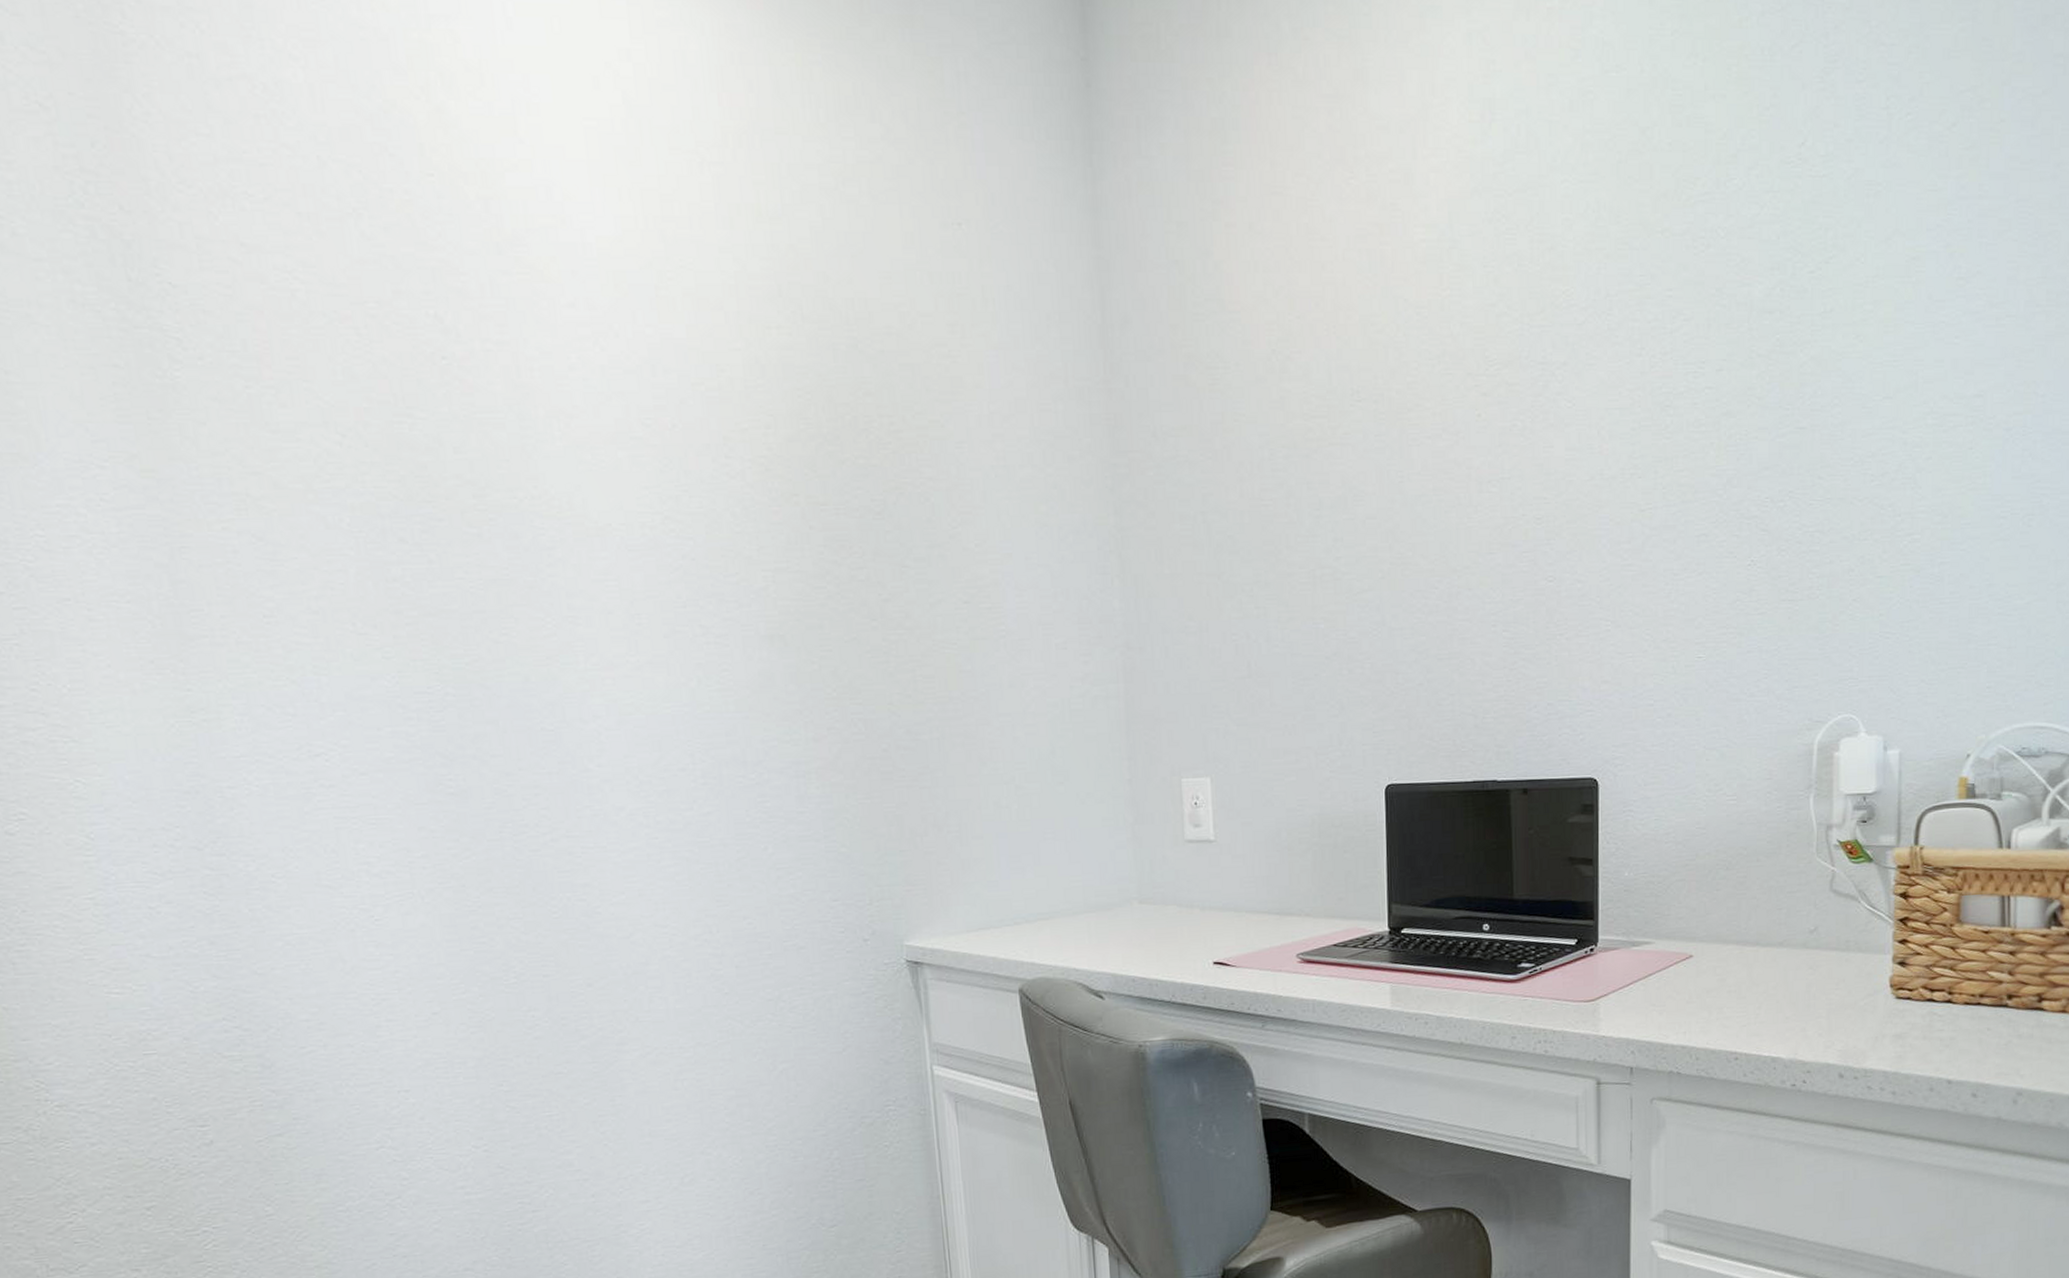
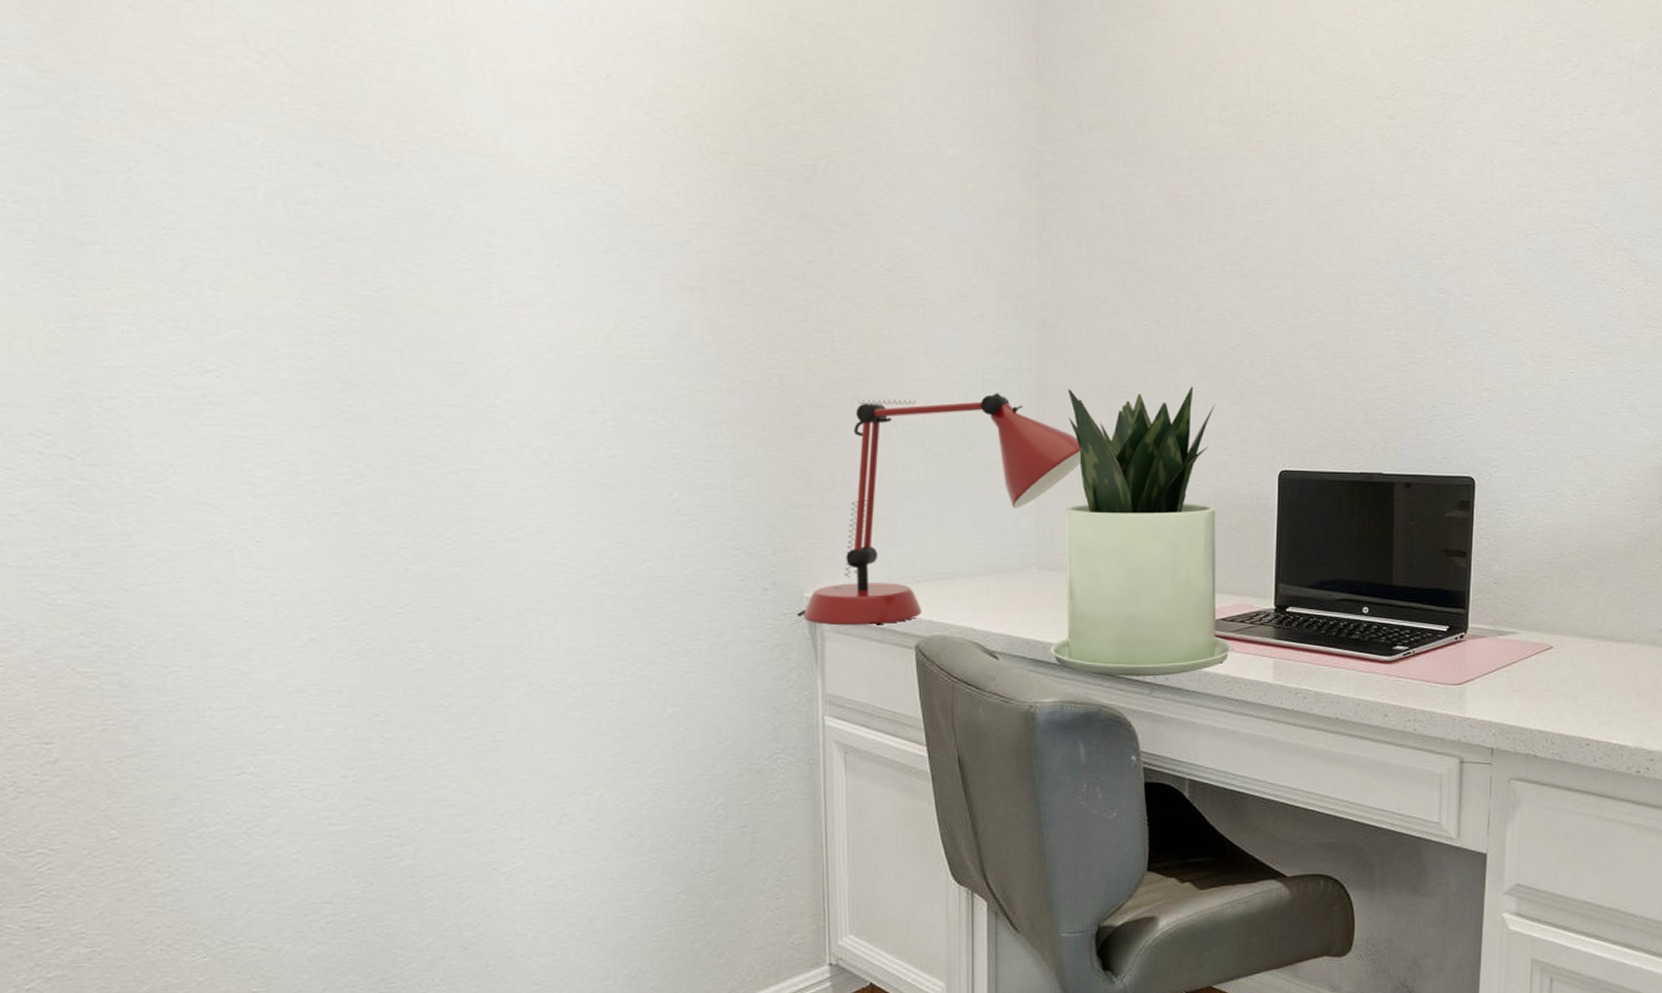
desk lamp: none [898,723,1176,973] -> present [796,393,1081,626]
planter: none [1156,702,1347,1011] -> present [1050,387,1233,677]

